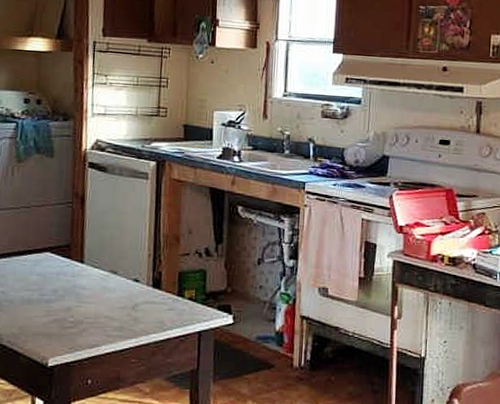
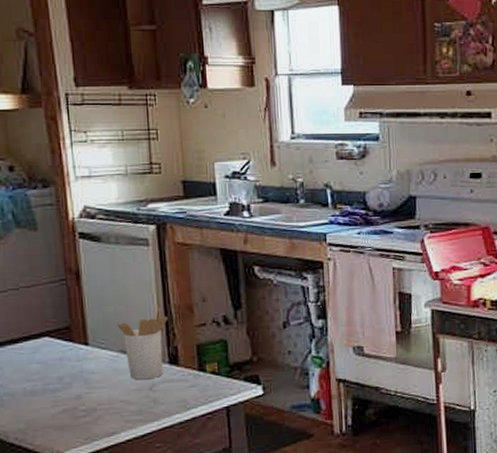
utensil holder: none [111,236,156,300] -> present [117,308,168,380]

